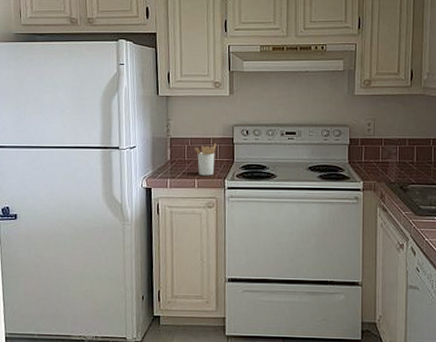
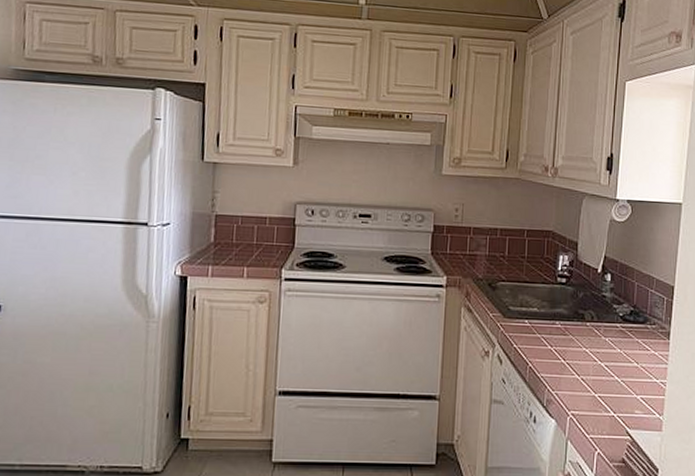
utensil holder: present [195,143,217,176] -> none [246,223,274,264]

